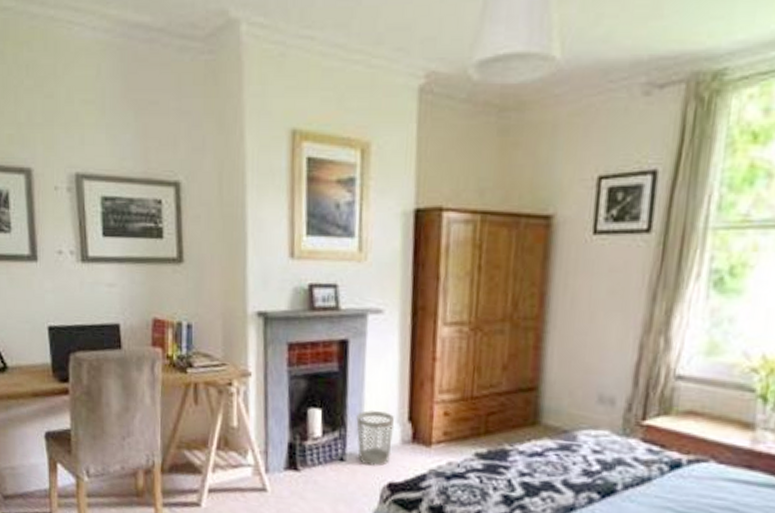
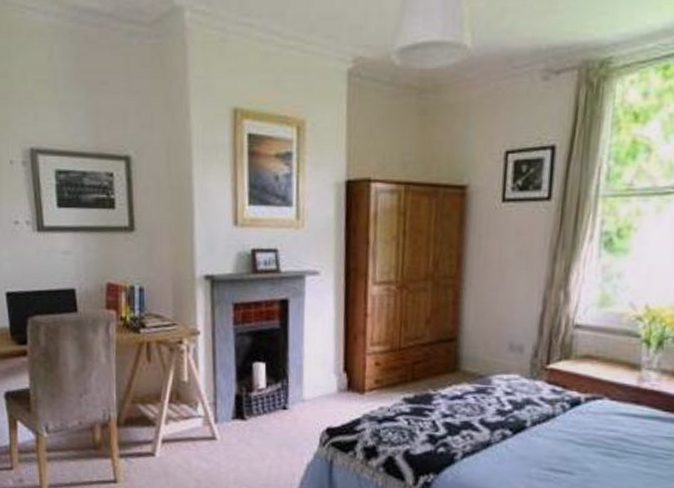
wastebasket: present [356,410,394,466] -> none [297,363,331,413]

